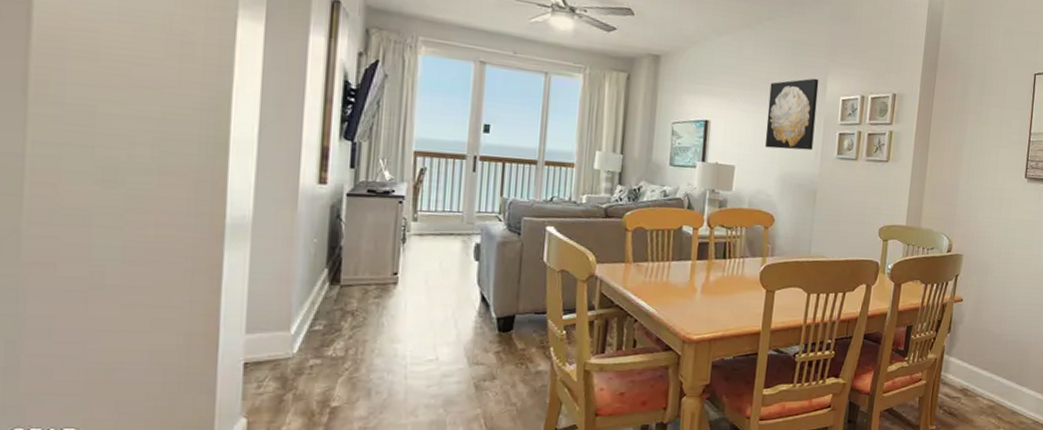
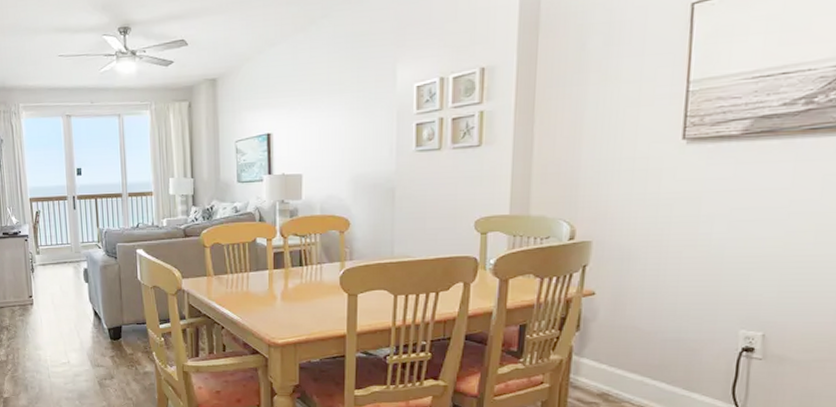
wall art: present [764,78,819,151] -> none [331,69,387,151]

